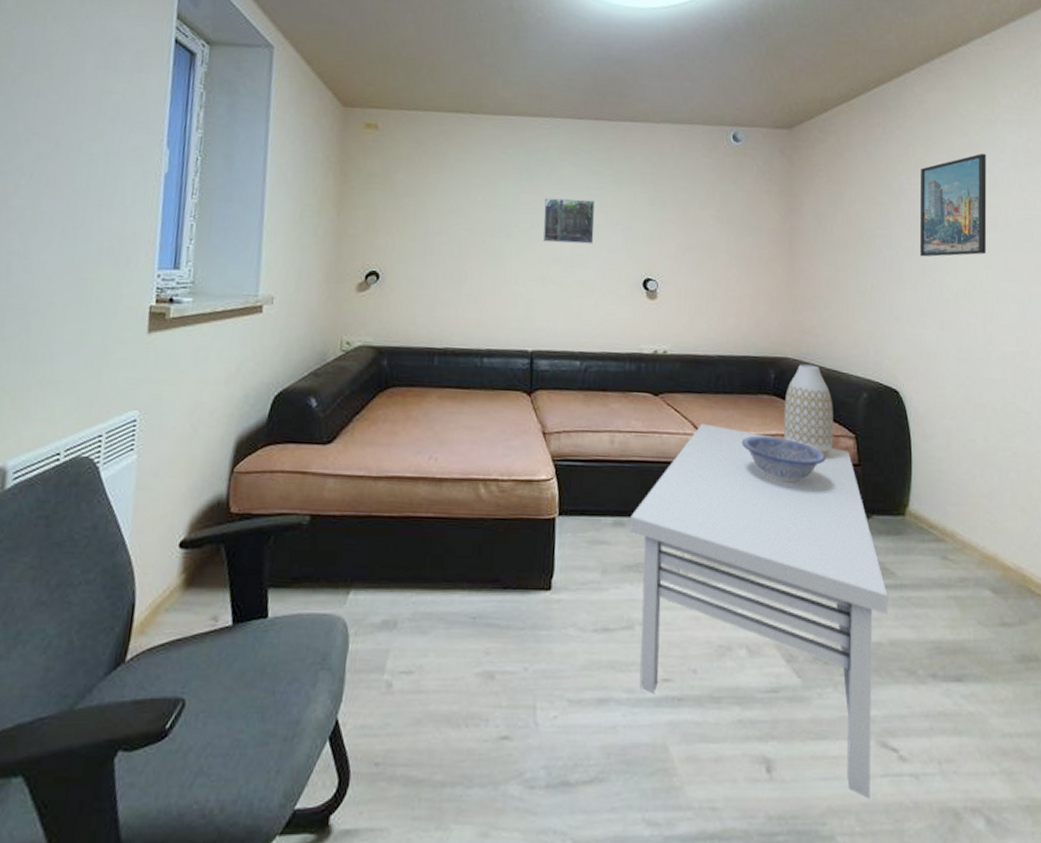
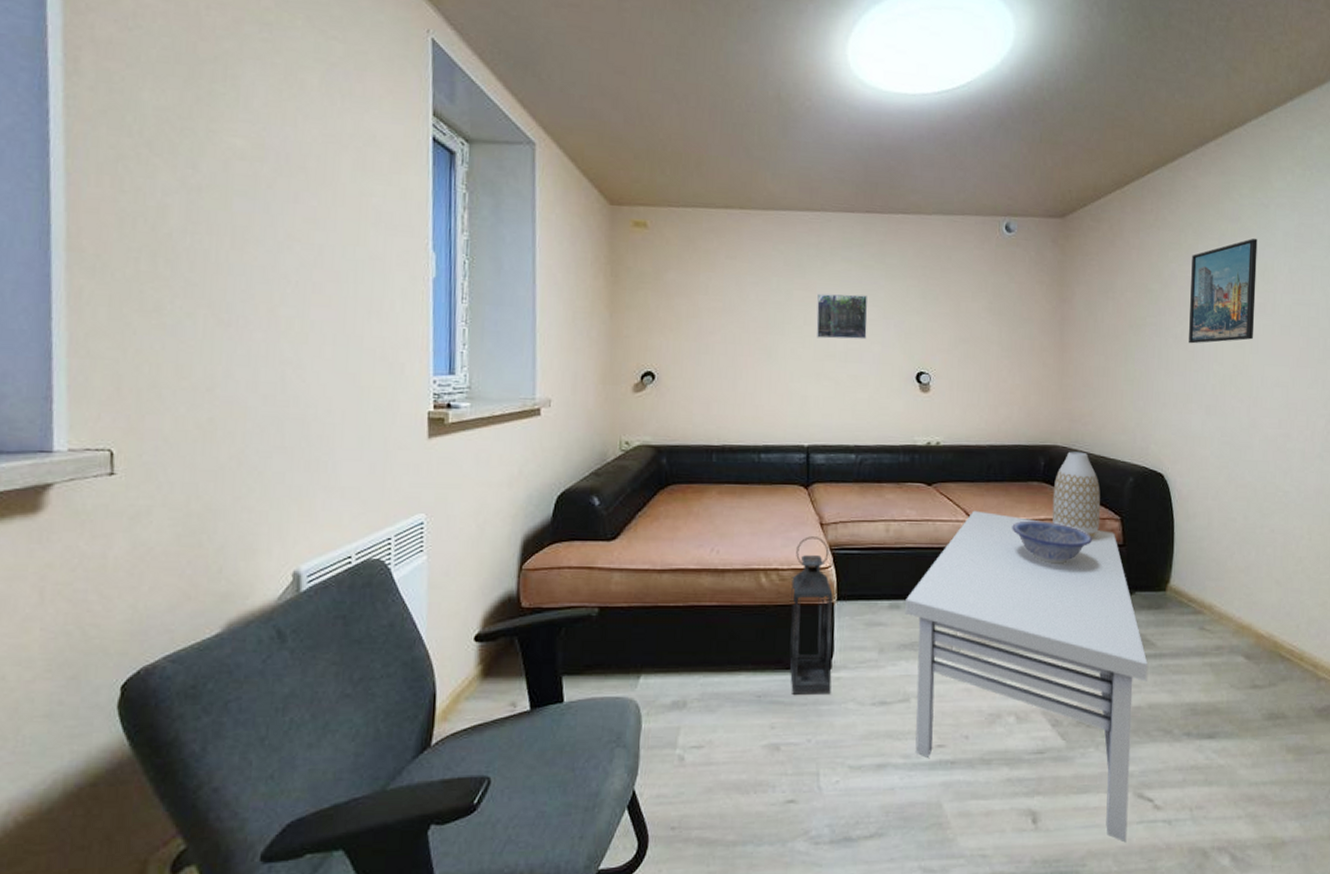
lantern: none [507,446,555,618] -> present [790,536,833,694]

